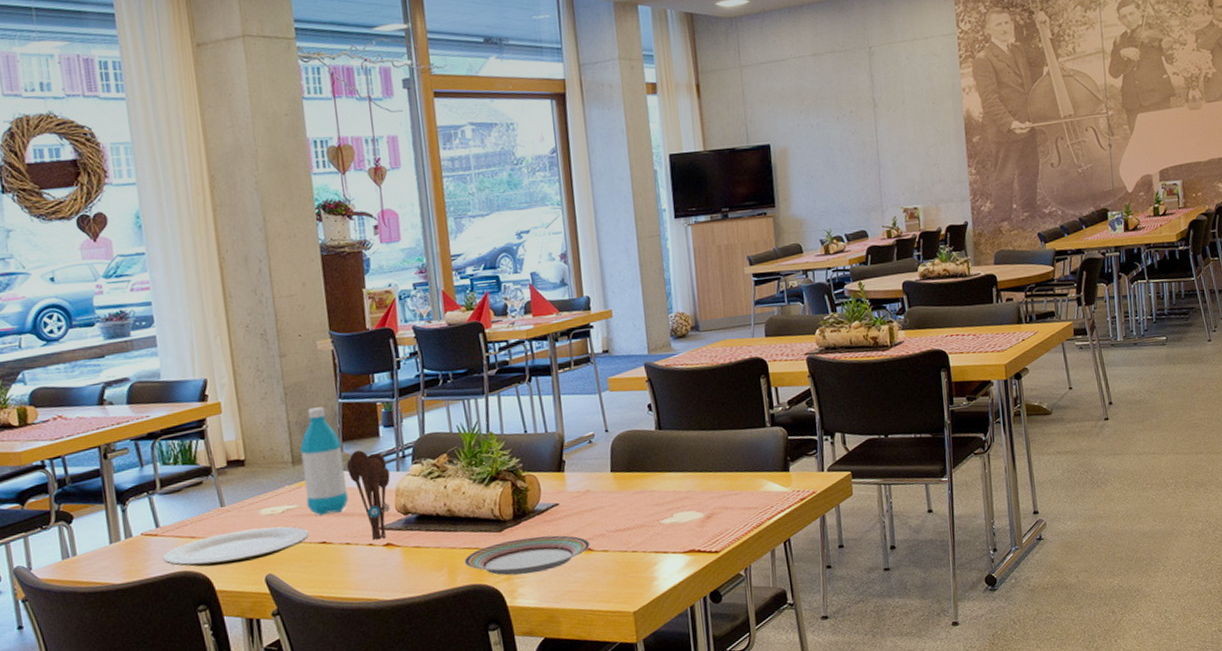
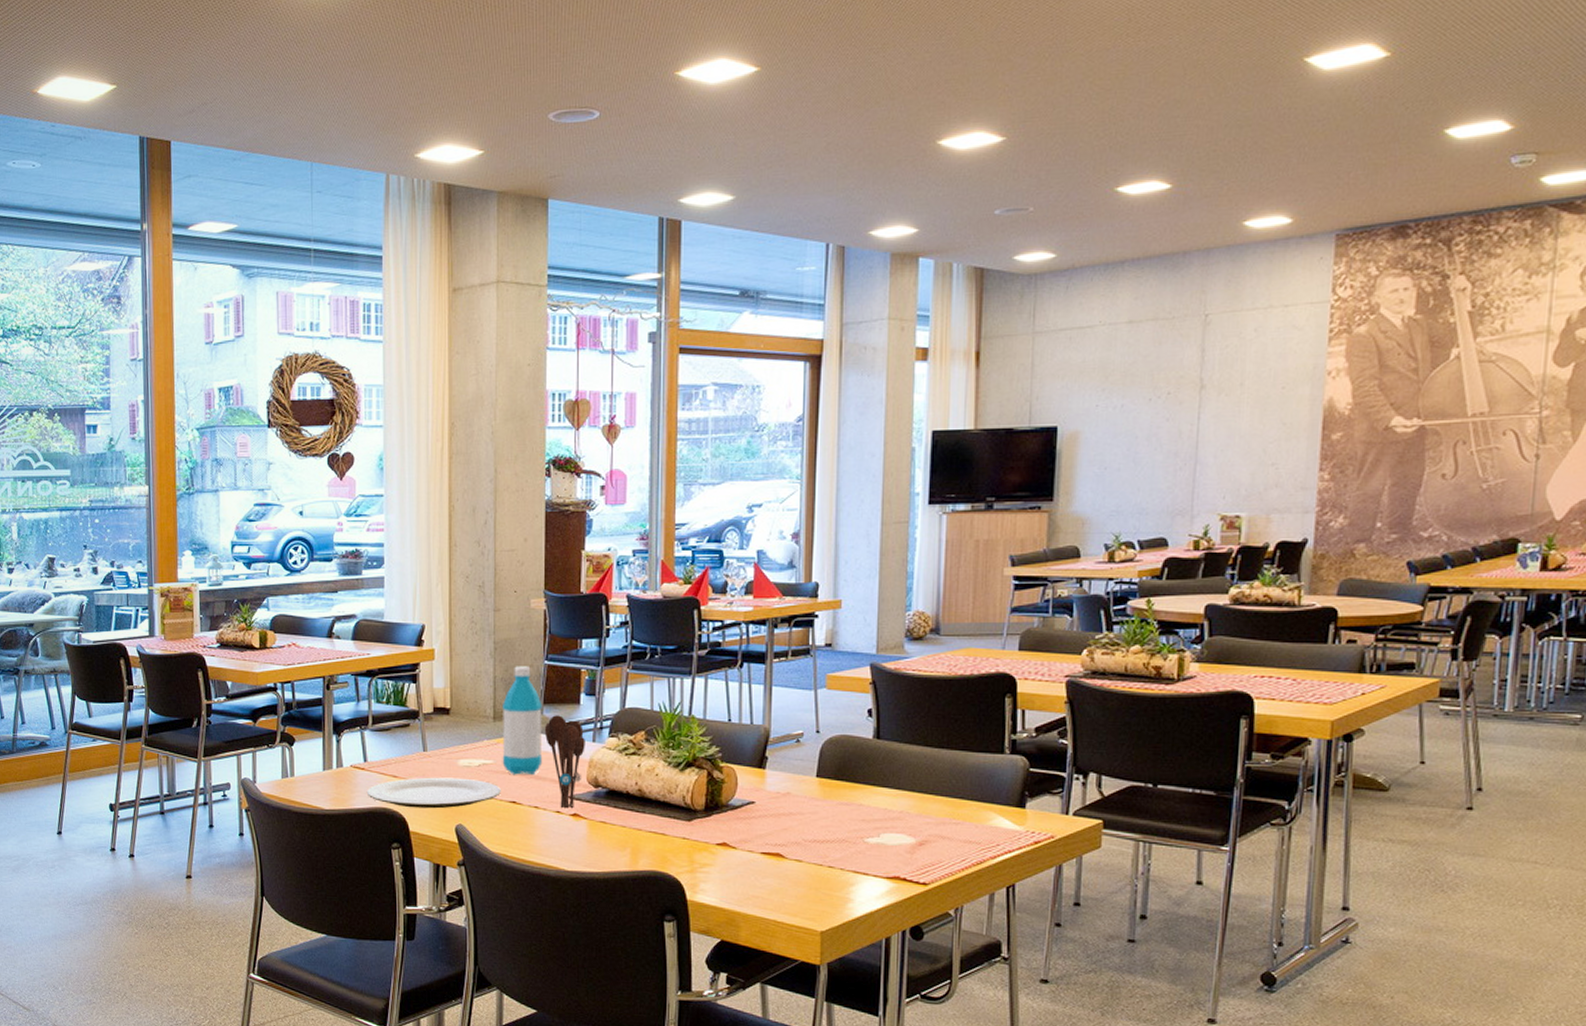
plate: present [464,535,590,576] -> none [649,832,783,871]

